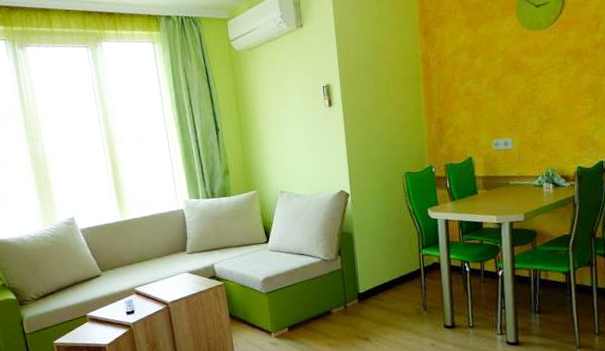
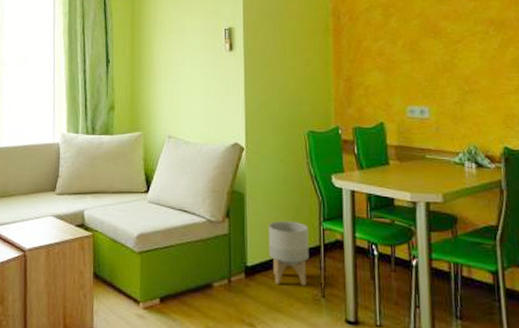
planter: none [375,251,412,305] -> present [269,220,309,286]

